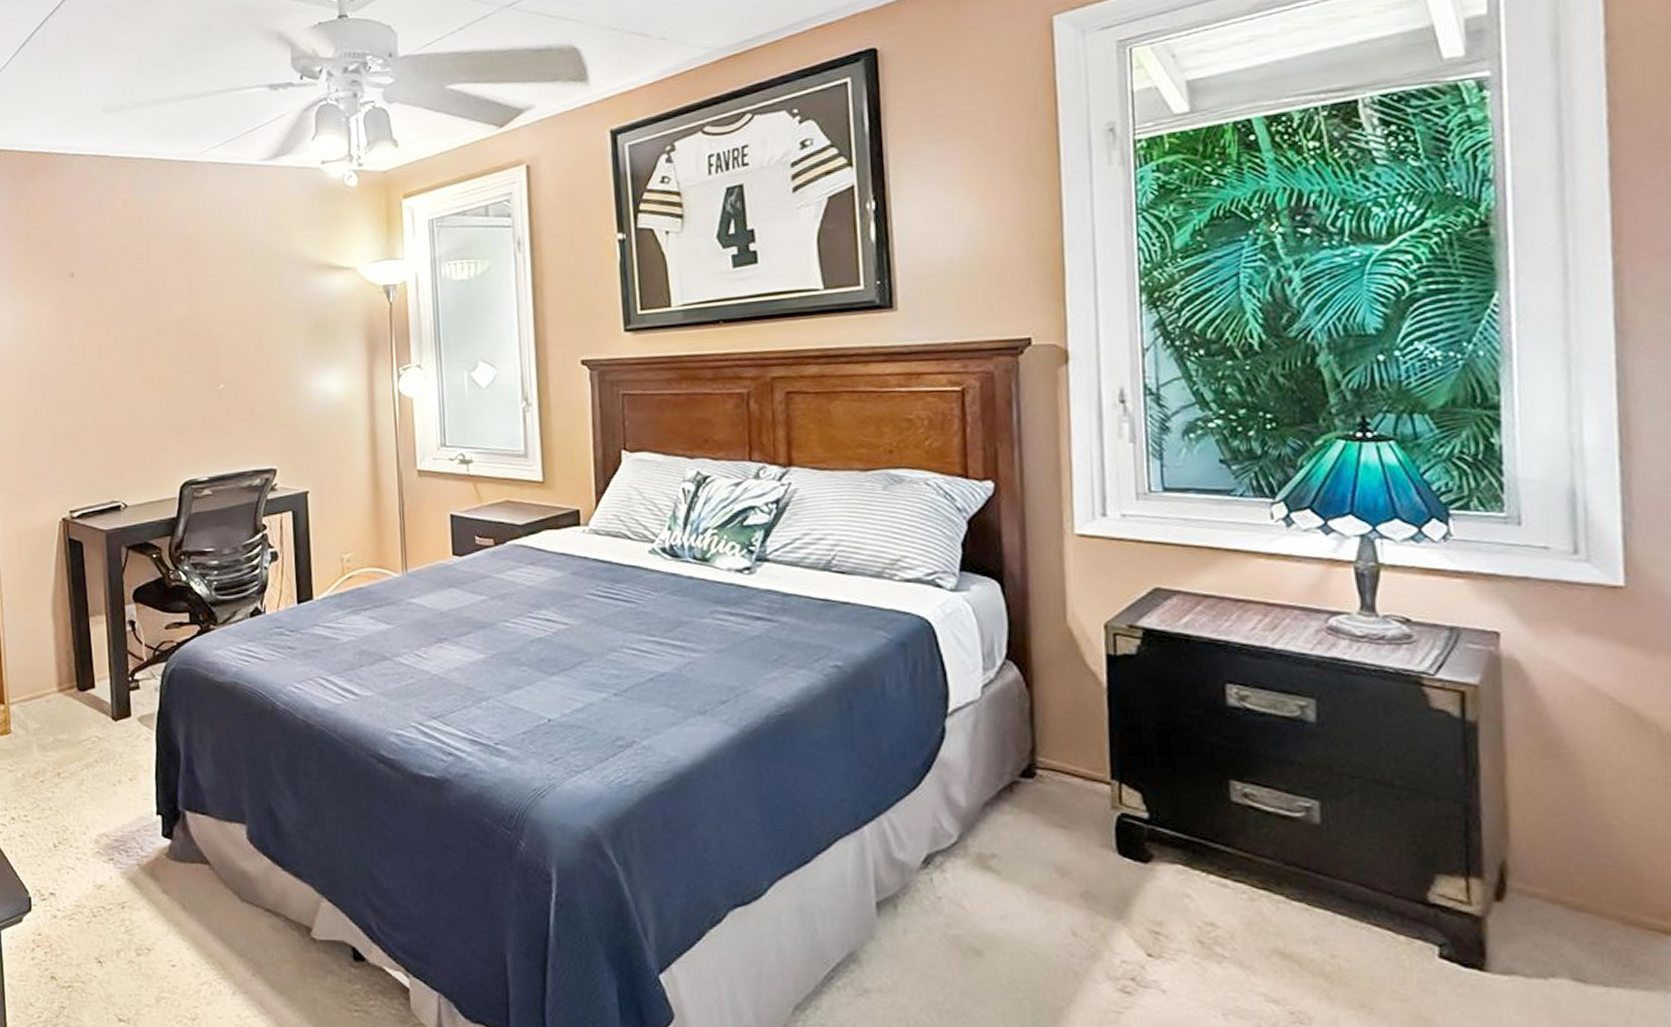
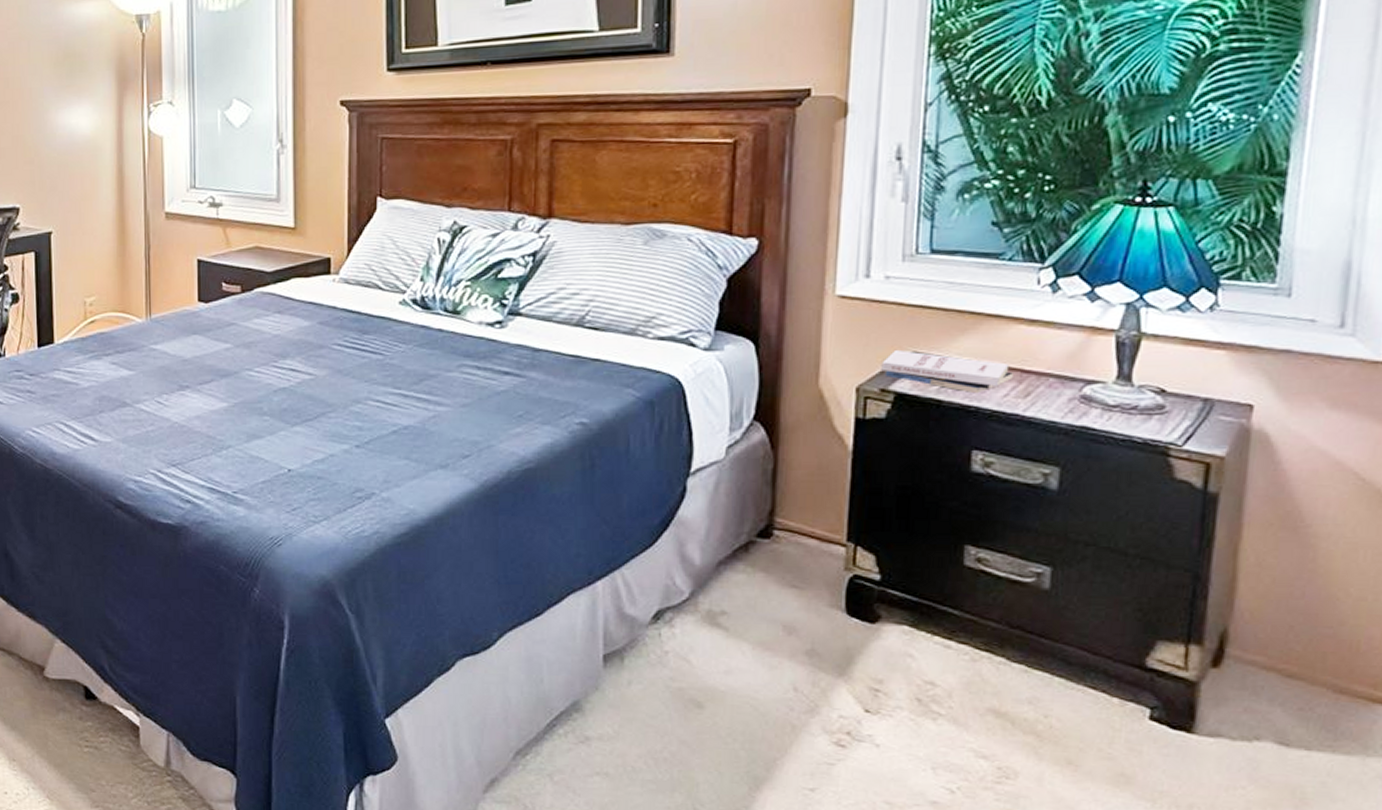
books: none [1127,585,1258,628] -> present [881,349,1013,394]

